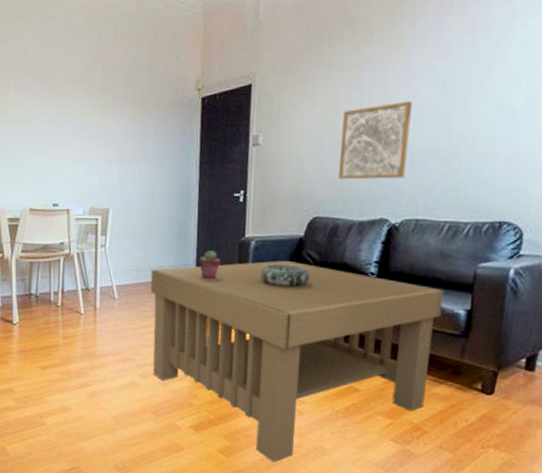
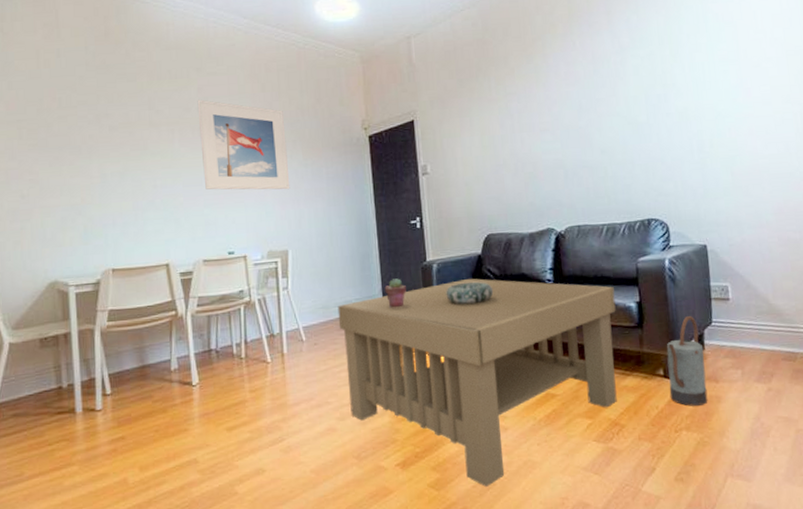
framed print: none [34,45,118,148] -> present [197,99,290,190]
wall art: present [338,101,412,180] -> none [499,123,562,197]
watering can: none [483,332,534,427] -> present [666,315,708,406]

